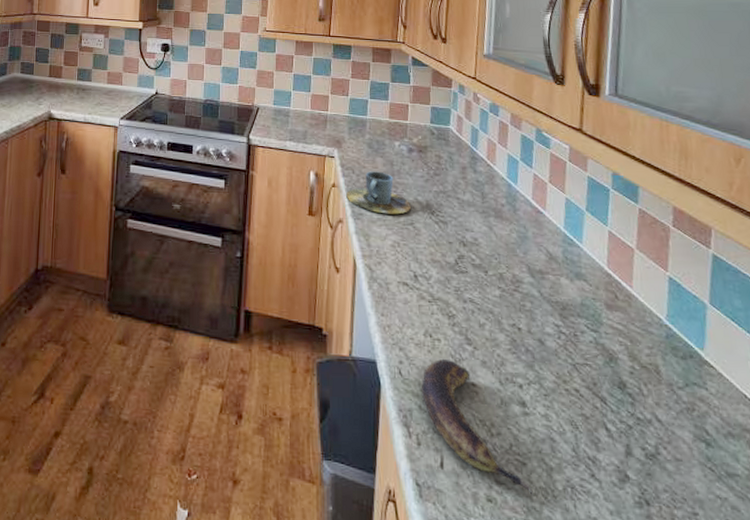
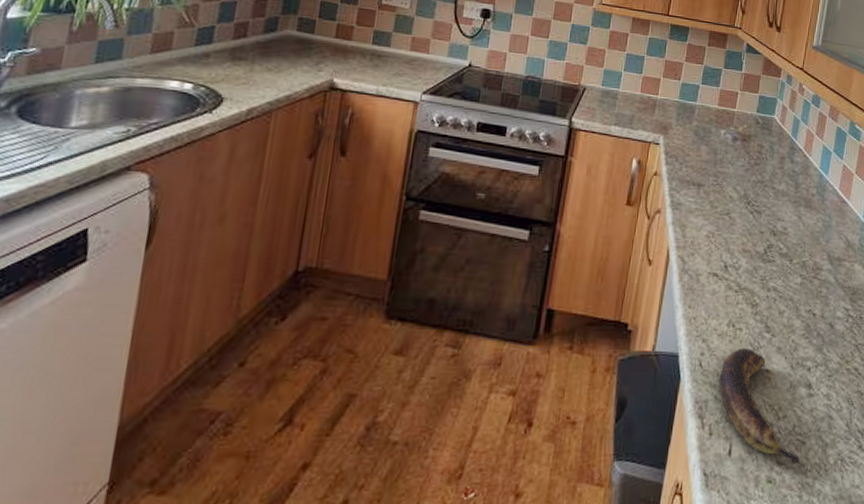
cup: present [346,171,412,215] -> none [667,159,730,204]

